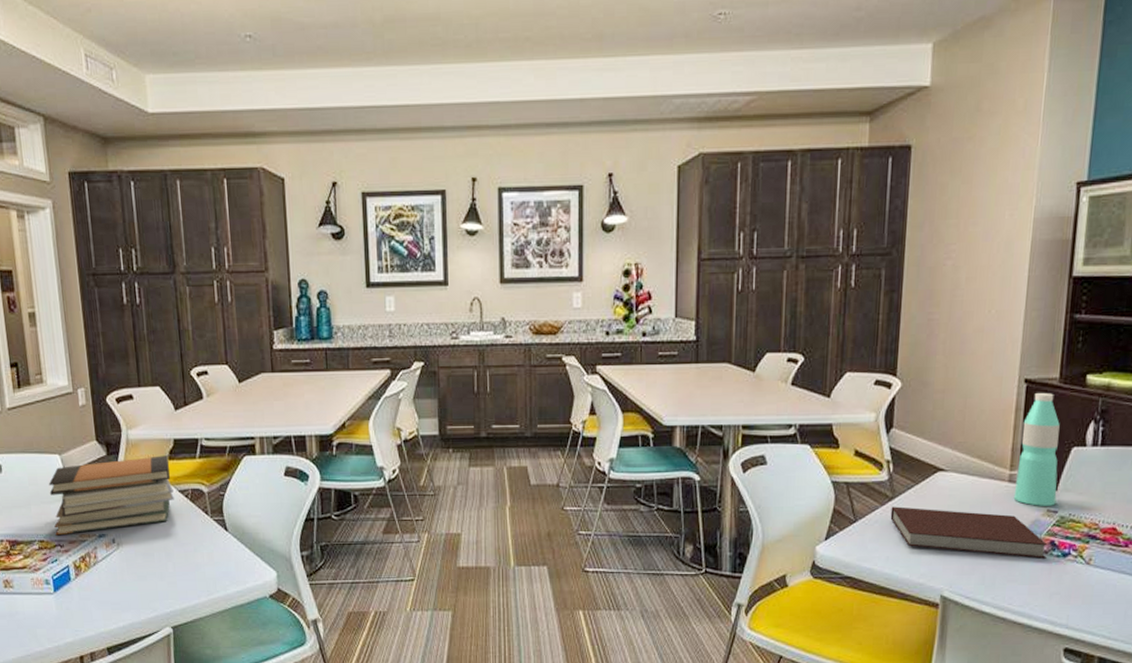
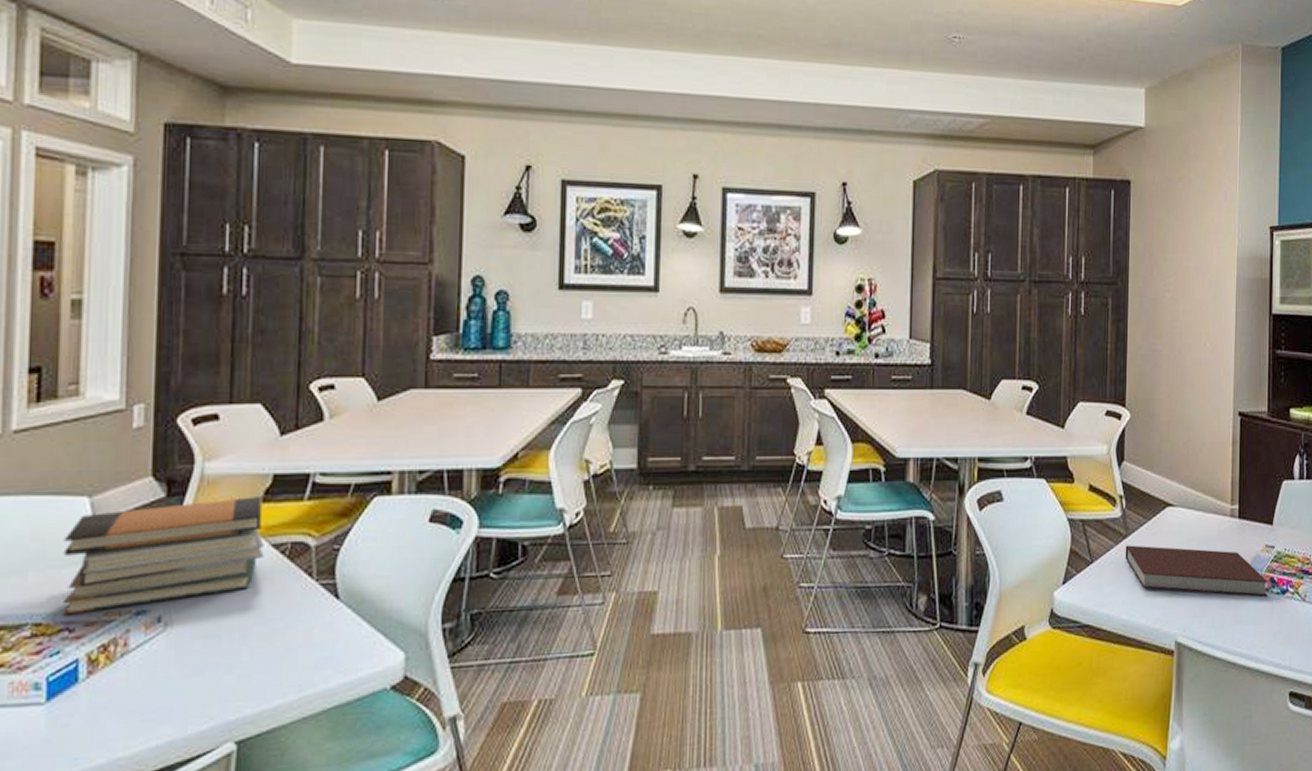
water bottle: present [1013,392,1060,506] -> none [1235,425,1273,542]

